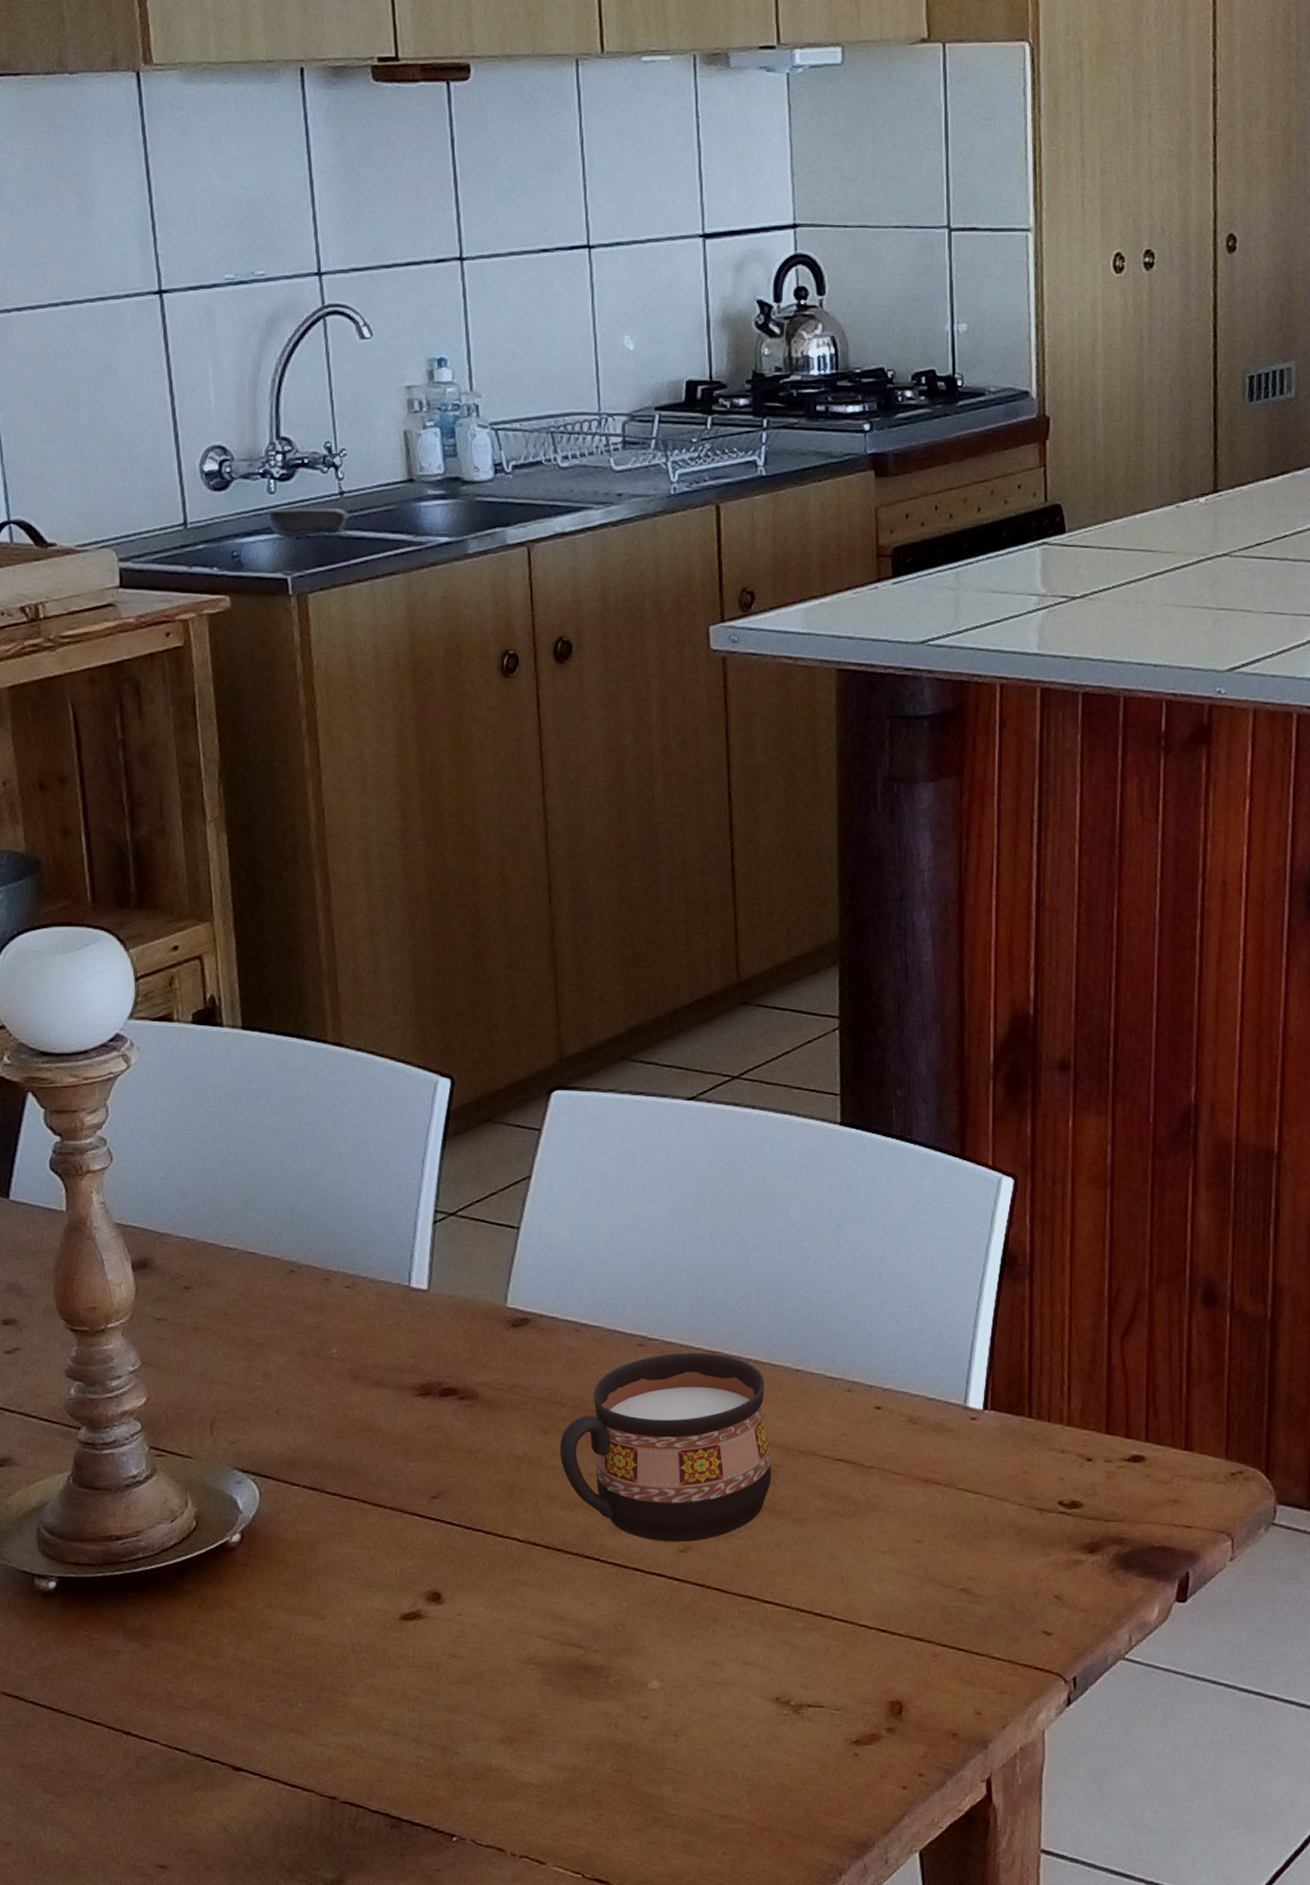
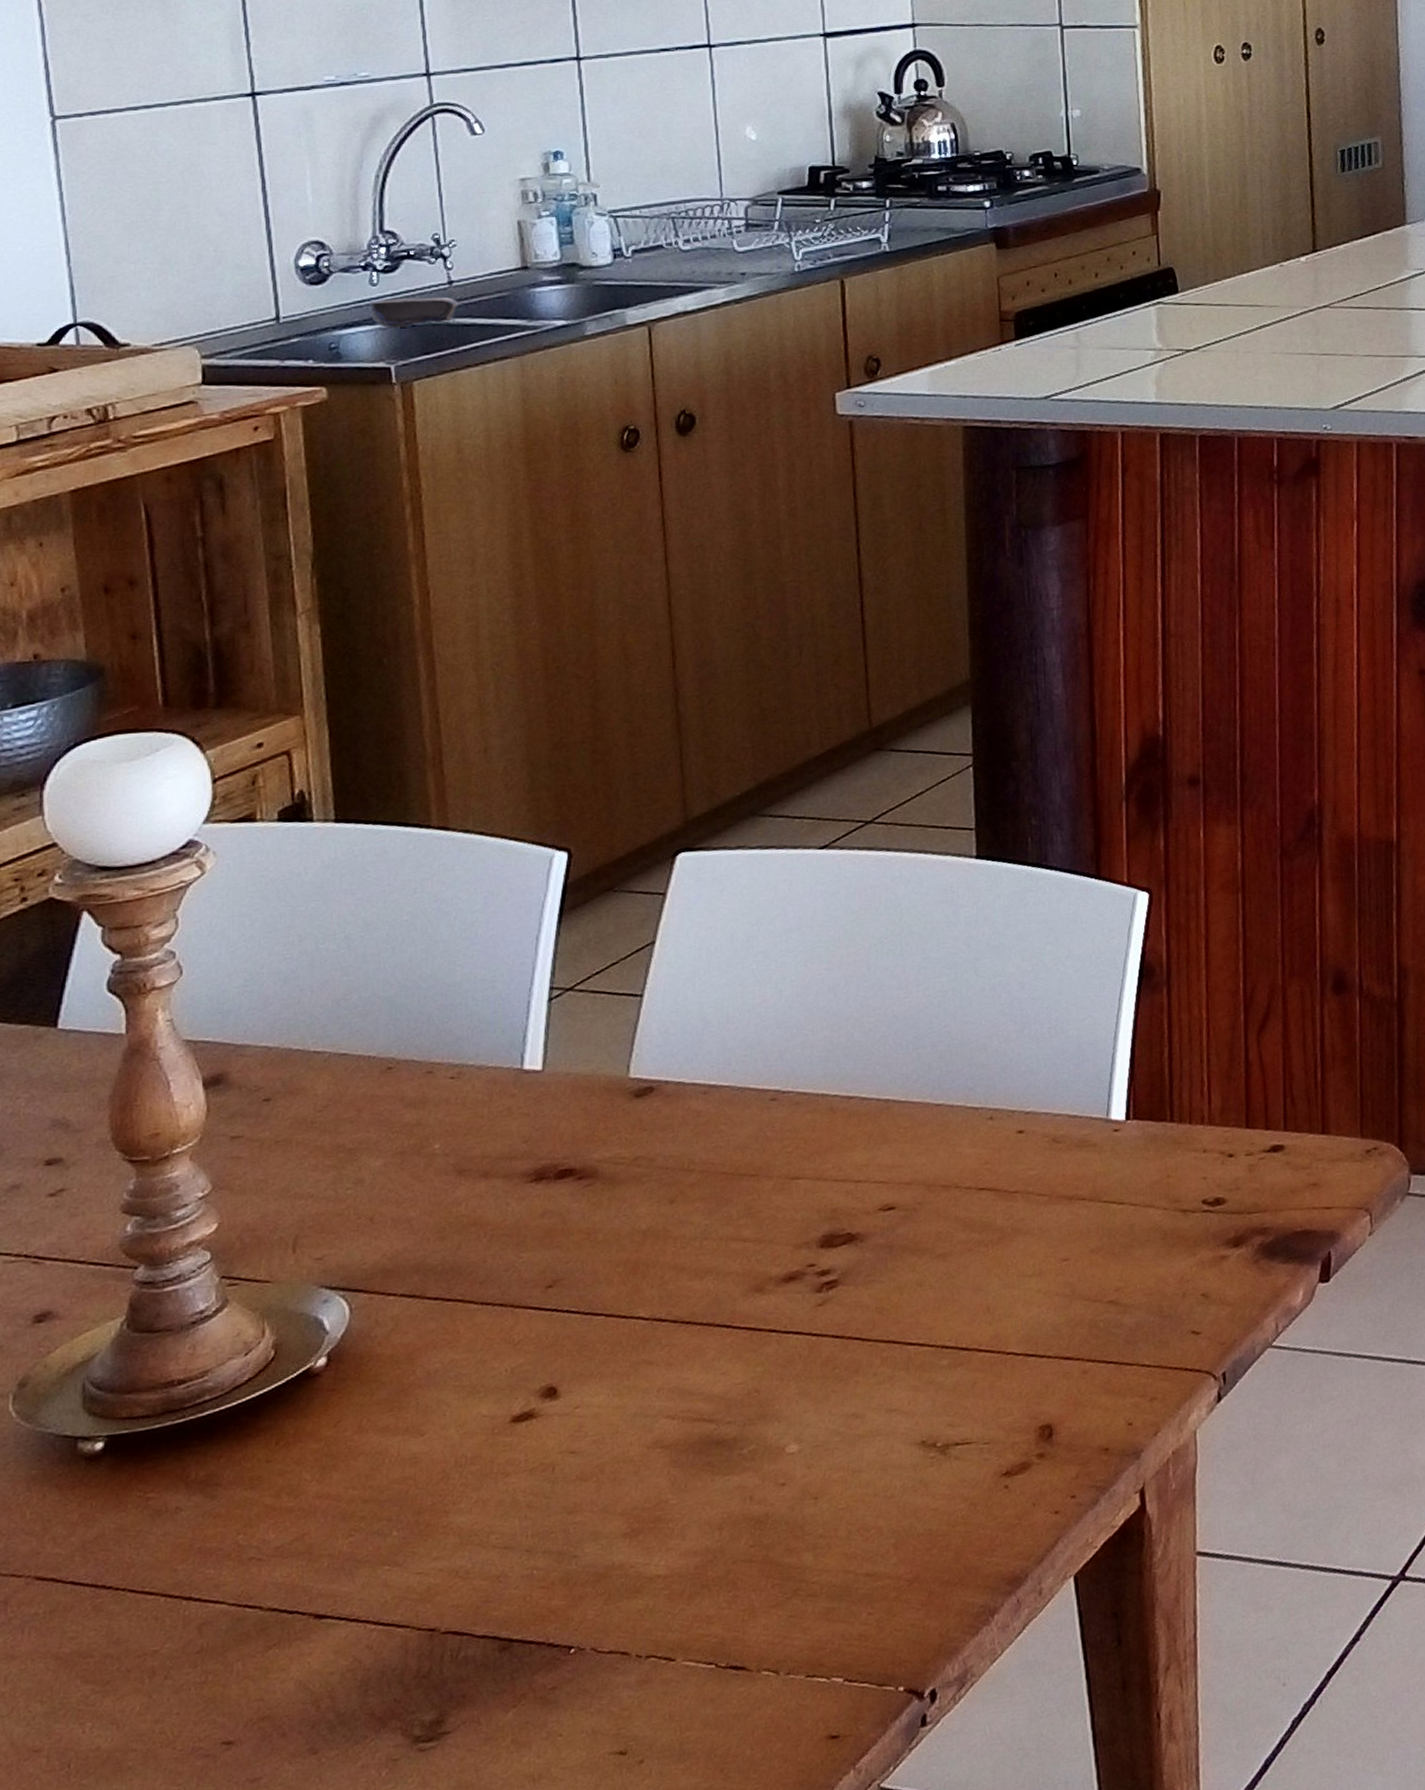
cup: present [559,1352,772,1543] -> none [687,1099,913,1299]

